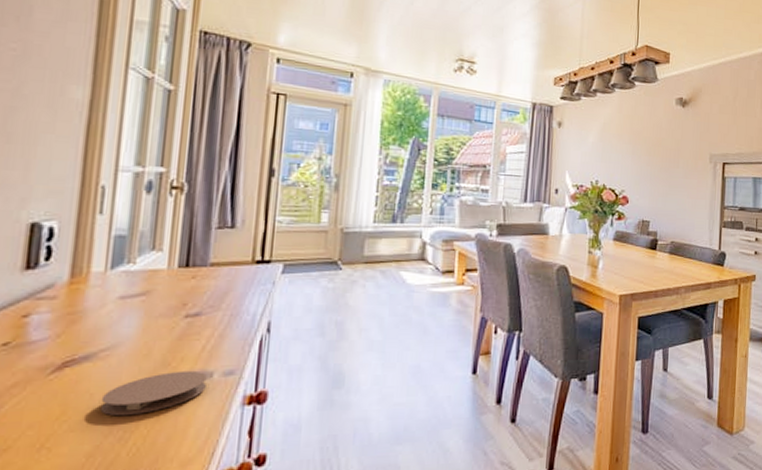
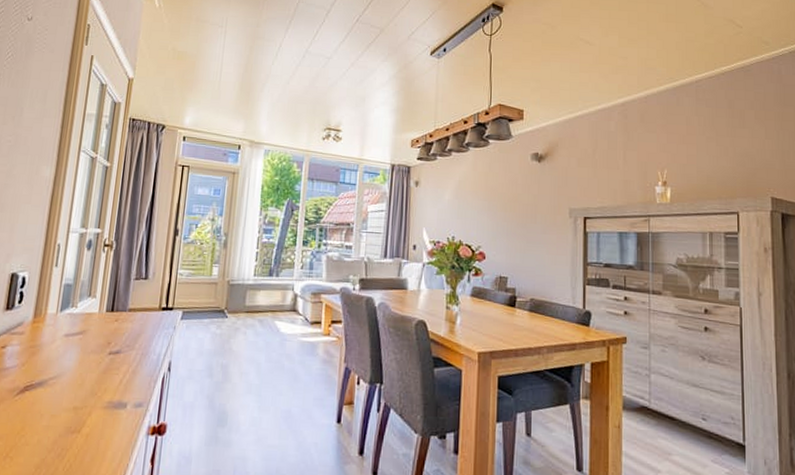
coaster: present [100,370,207,416] -> none [46,400,123,436]

